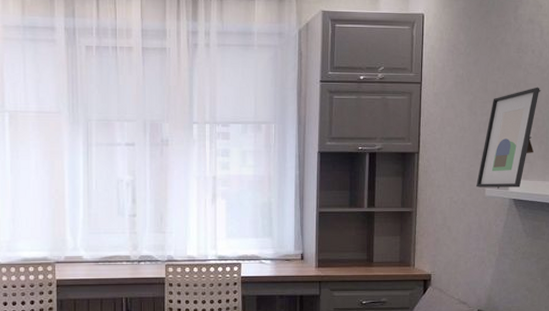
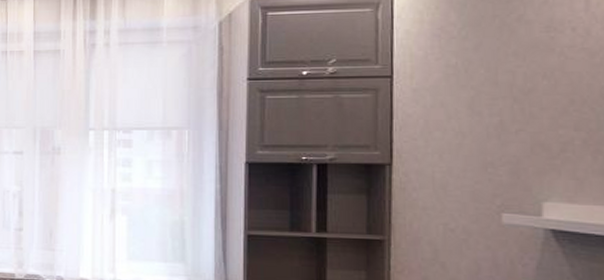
picture frame: present [476,87,541,189] -> none [486,76,592,214]

